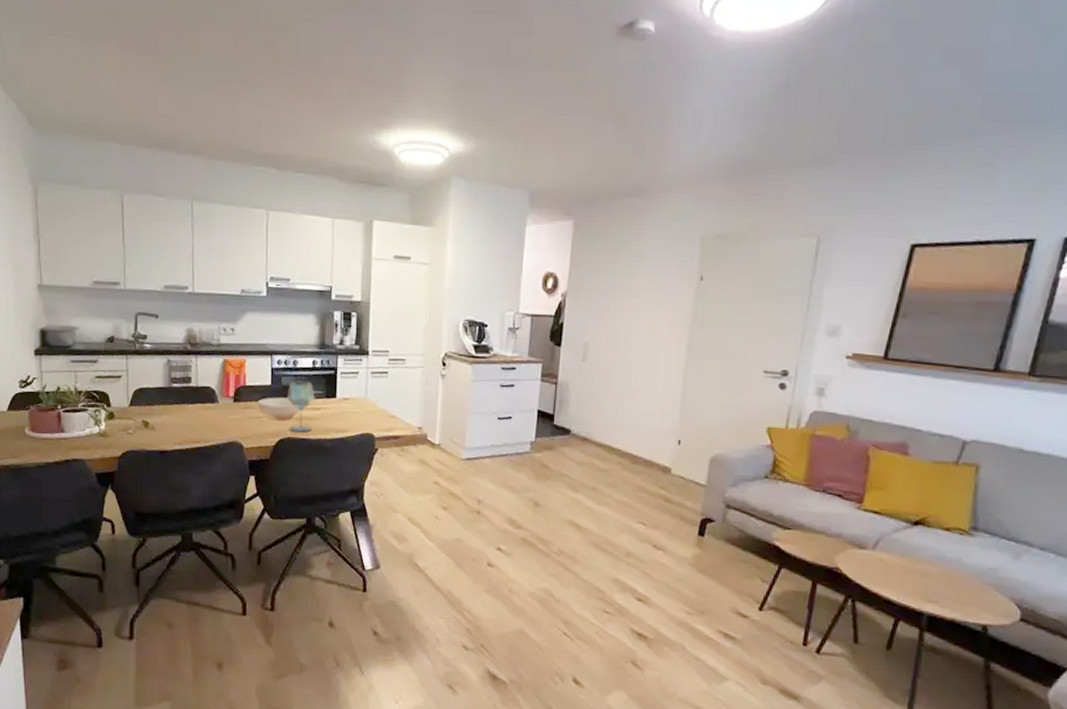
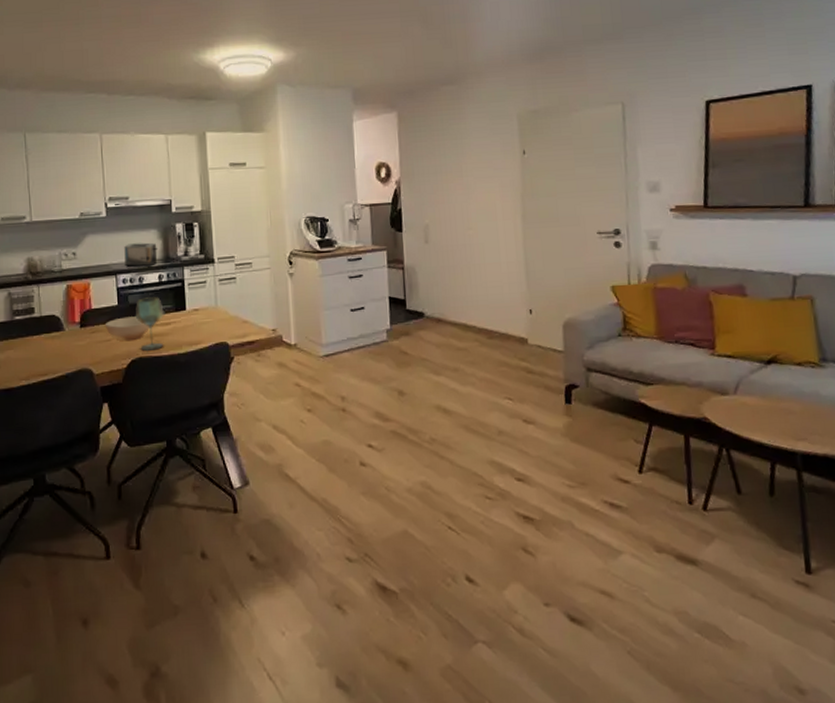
toaster: none [281,326,315,351] -> present [124,242,158,267]

